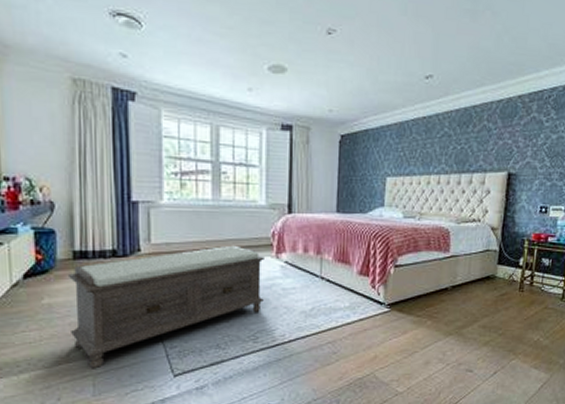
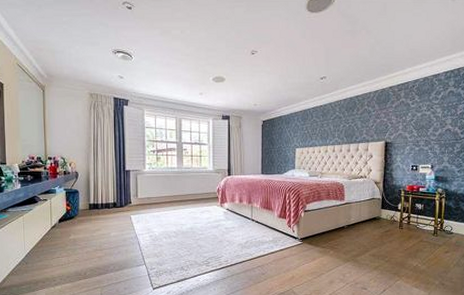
bench: present [69,245,264,369] -> none [86,198,213,283]

